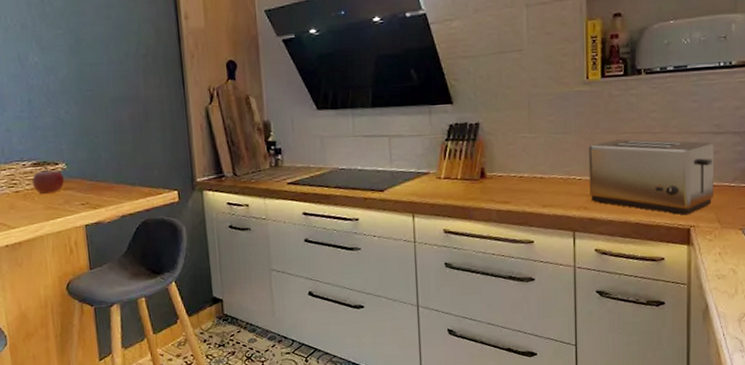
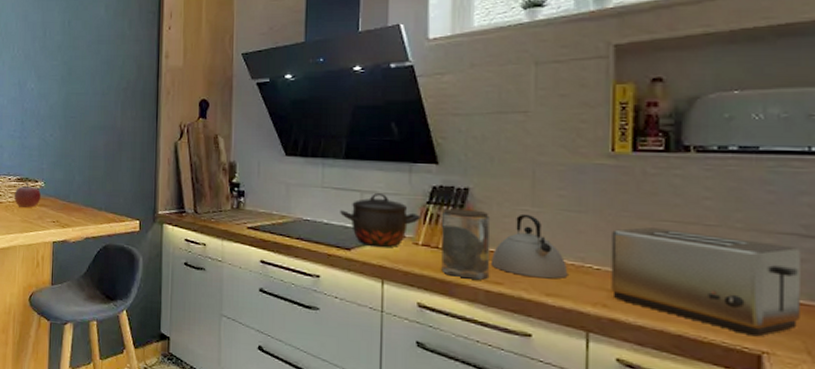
cooking pot: none [372,136,441,185] -> present [340,193,420,247]
jar: none [459,141,500,203] -> present [441,208,491,280]
kettle: none [499,140,559,194] -> present [490,213,568,279]

